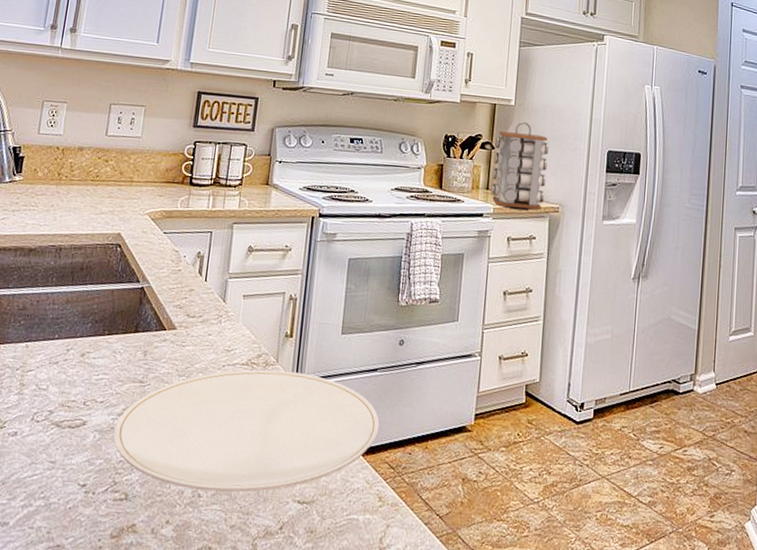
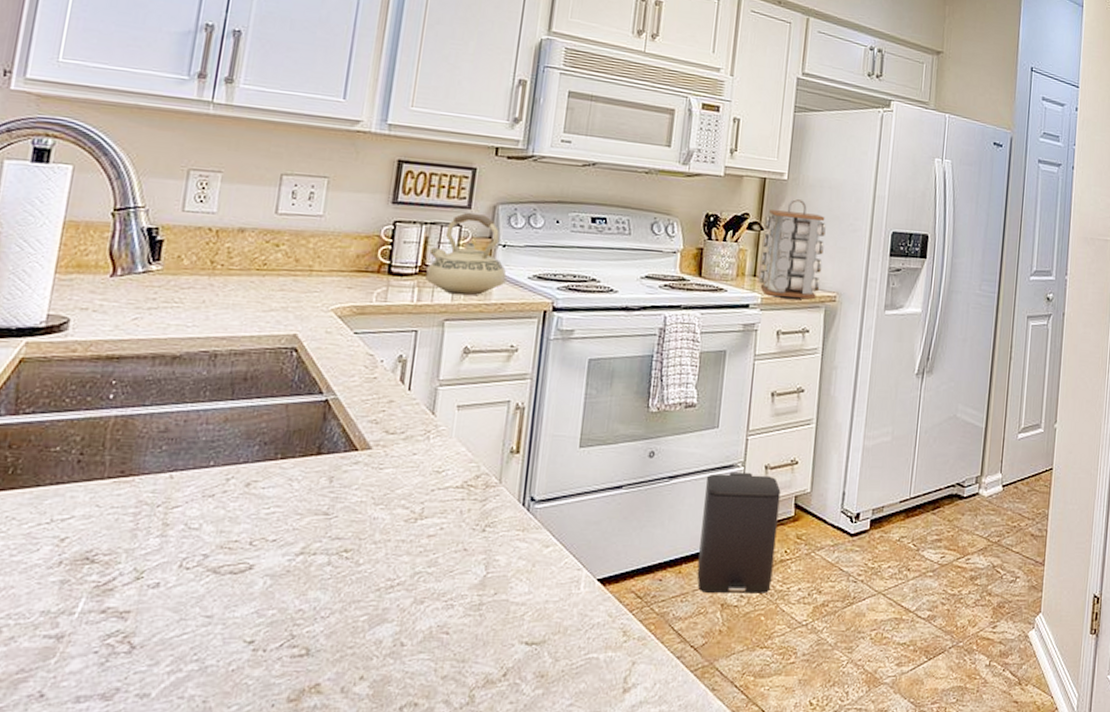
plate: present [113,369,380,493] -> none [290,492,625,638]
teakettle: none [218,134,282,204] -> present [425,212,507,296]
pedal bin: none [441,361,513,471] -> present [697,473,781,593]

